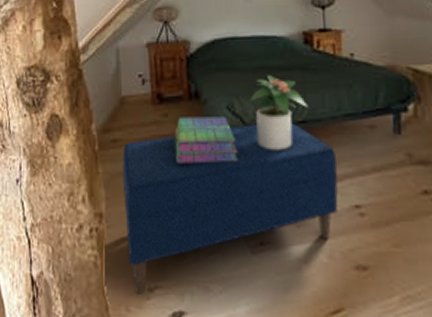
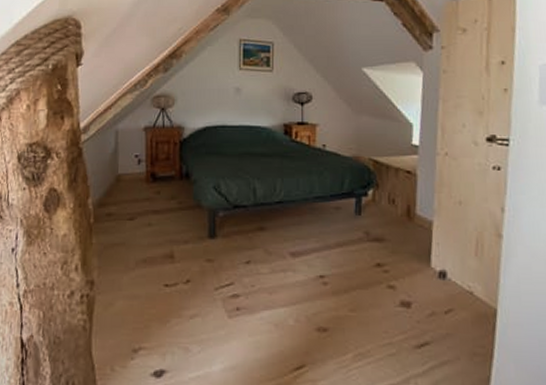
bench: present [122,123,339,295] -> none [114,203,307,355]
stack of books: present [174,116,239,164] -> none [165,194,222,237]
potted plant: present [249,75,308,150] -> none [234,161,285,226]

